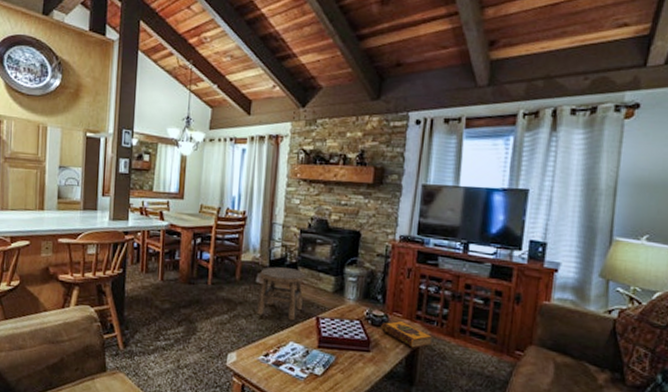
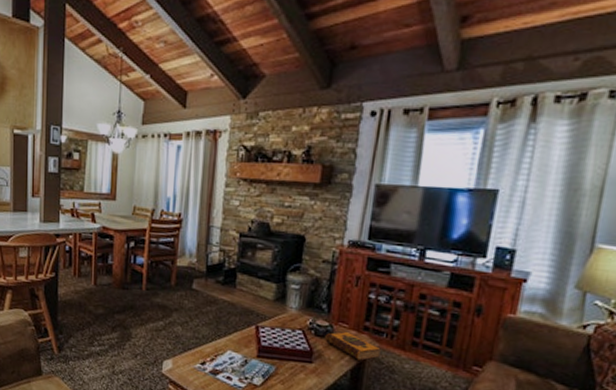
stool: present [256,267,306,321] -> none [192,272,245,329]

